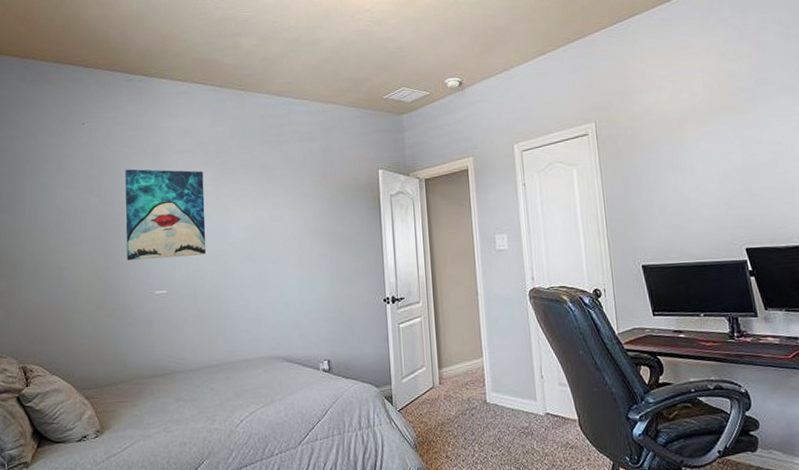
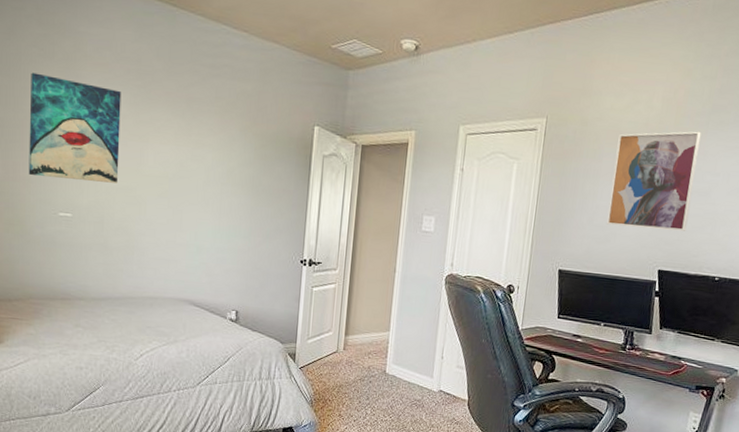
wall art: none [670,107,763,212] -> present [606,131,701,231]

